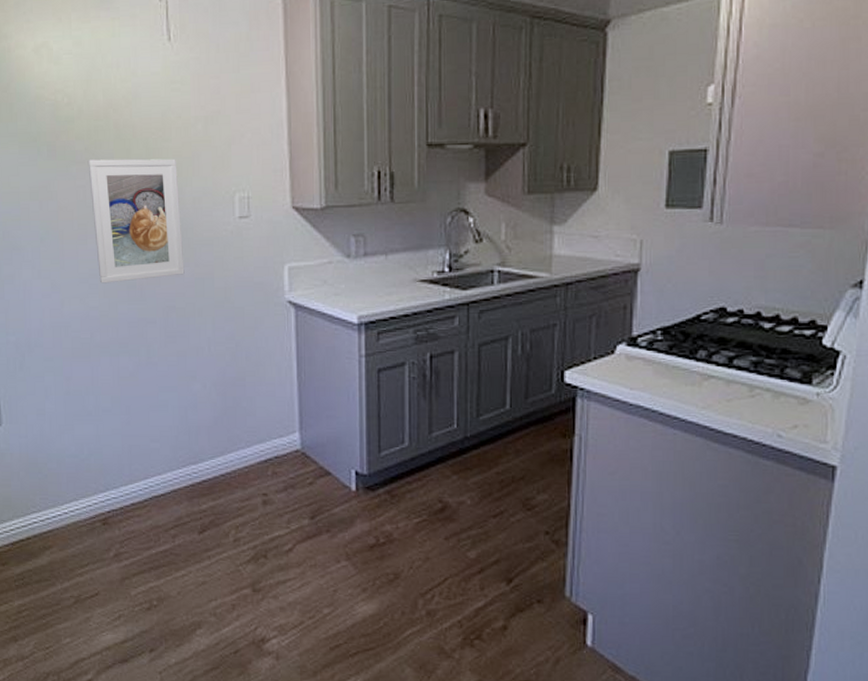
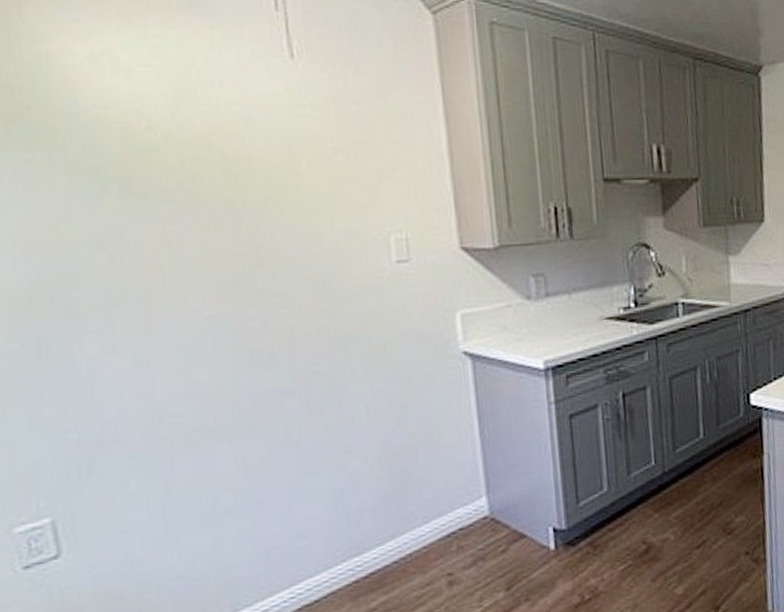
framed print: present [87,158,185,283] -> none [182,196,330,352]

